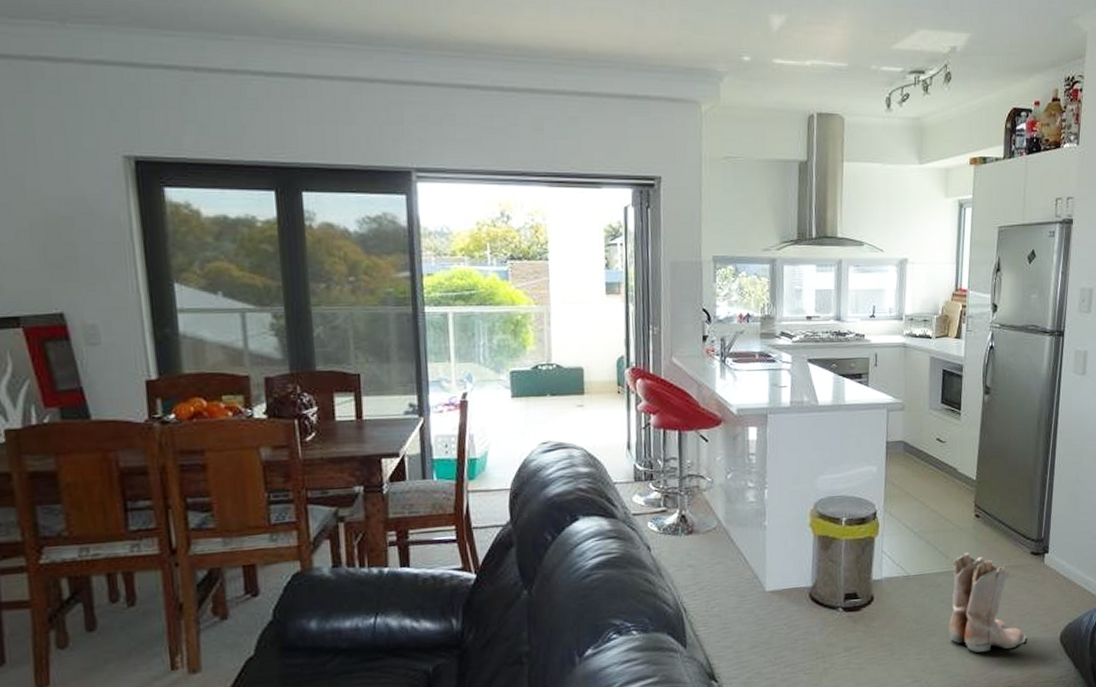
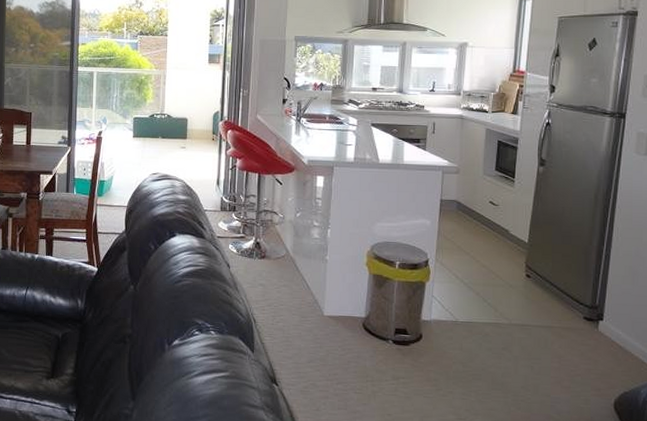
boots: present [949,552,1027,653] -> none [495,308,577,406]

